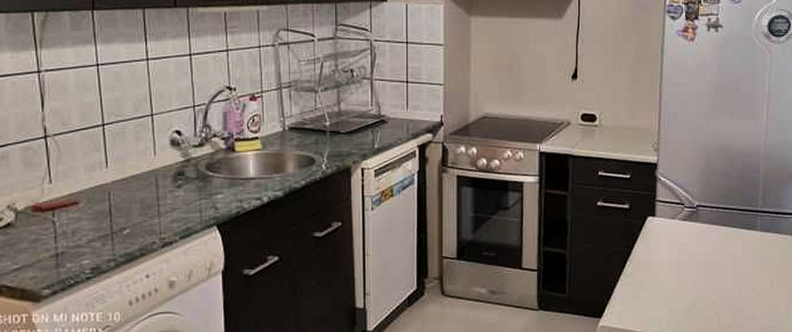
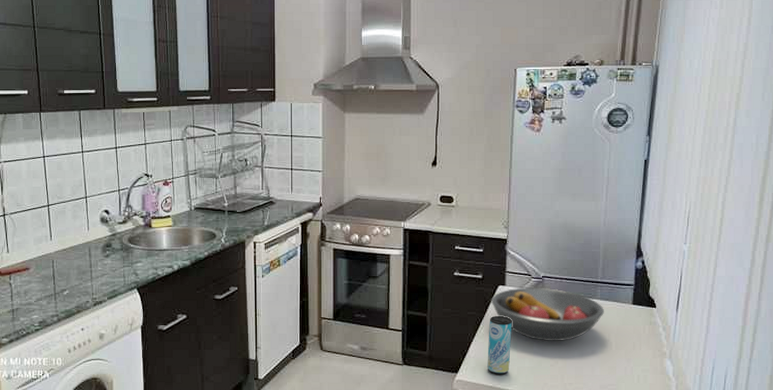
beverage can: none [635,251,663,319] -> present [487,316,512,375]
fruit bowl: none [640,218,765,279] -> present [491,287,604,341]

